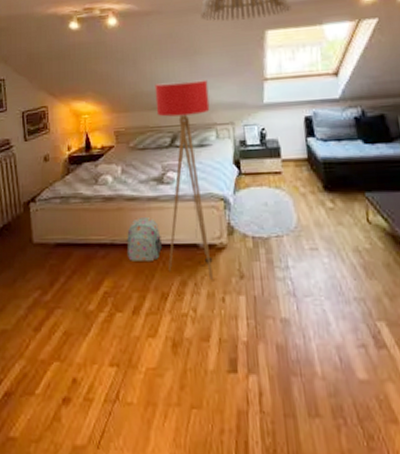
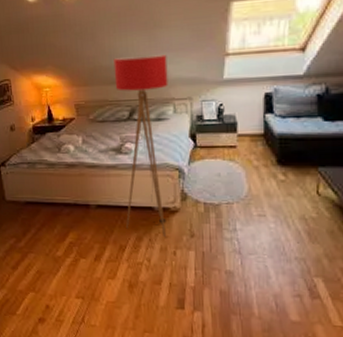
backpack: present [126,217,162,261] -> none [88,183,120,219]

